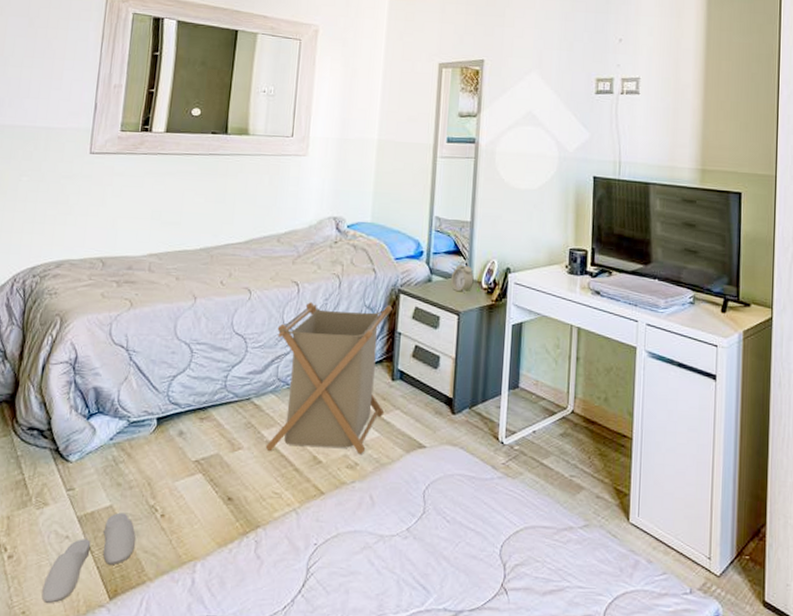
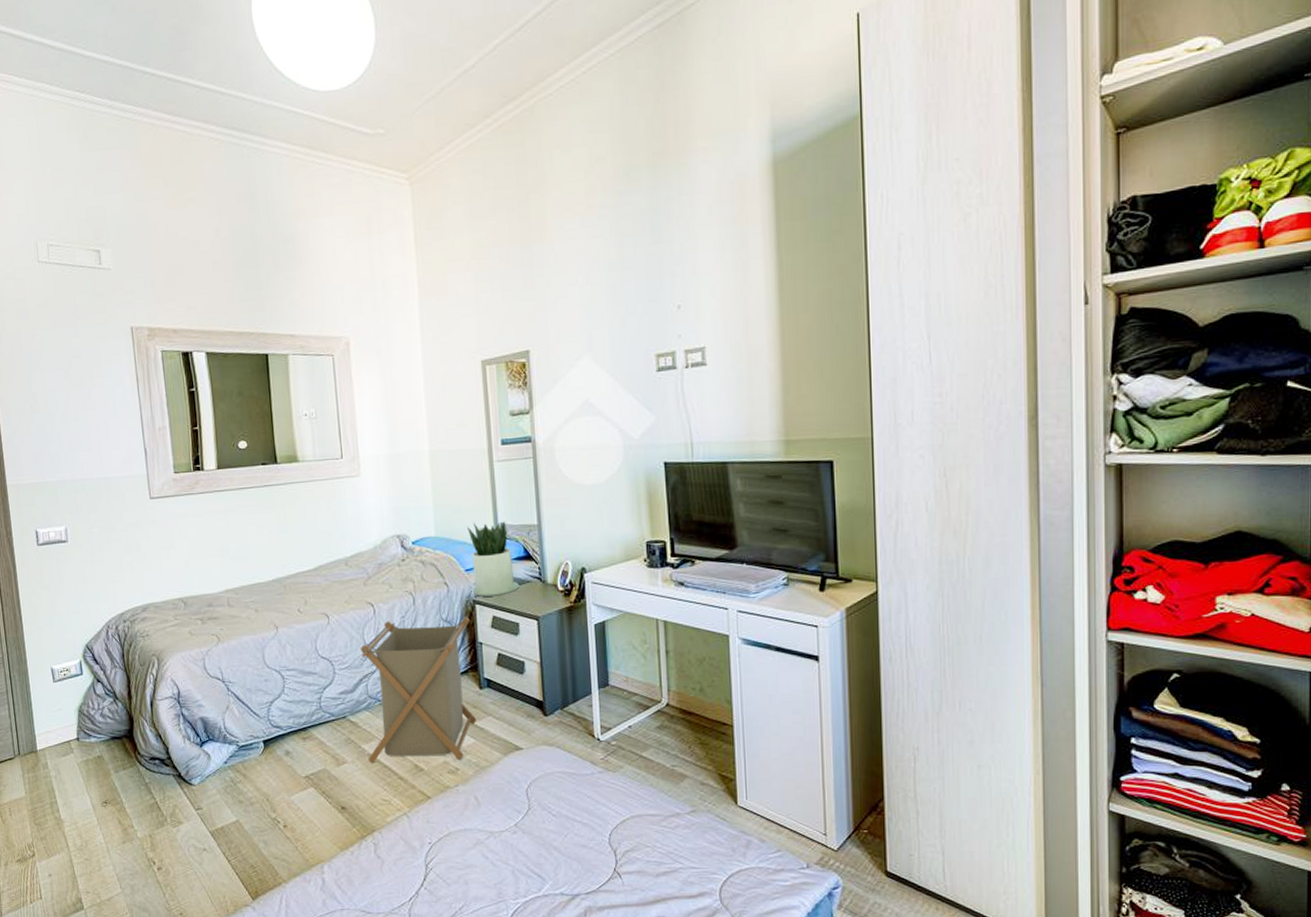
slippers: present [41,512,136,604] -> none [192,826,266,906]
planter: none [398,213,445,288] -> present [467,521,519,597]
alarm clock: present [450,261,474,292] -> none [525,565,549,597]

